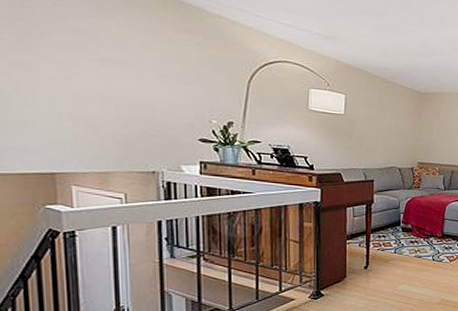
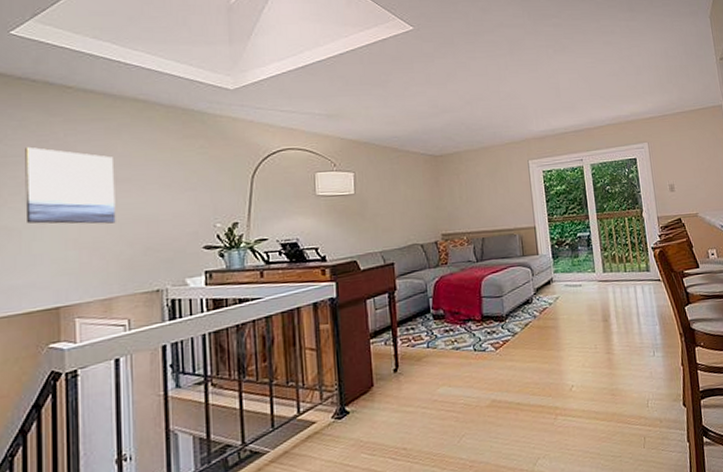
wall art: none [10,9,111,103] -> present [25,146,116,224]

